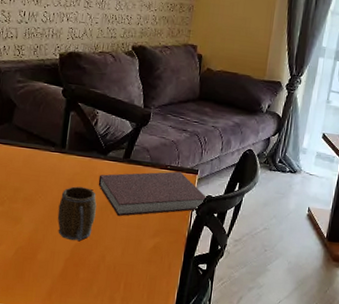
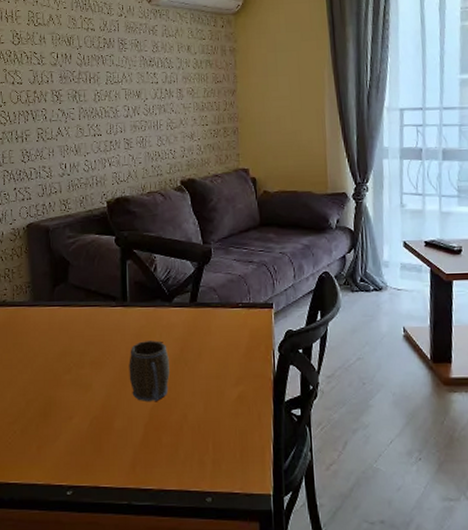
notebook: present [98,171,206,217] -> none [167,308,287,368]

